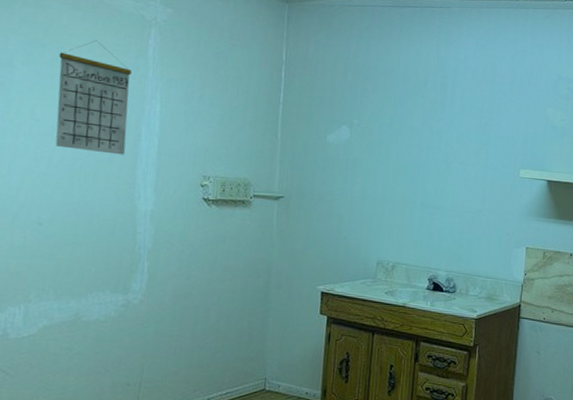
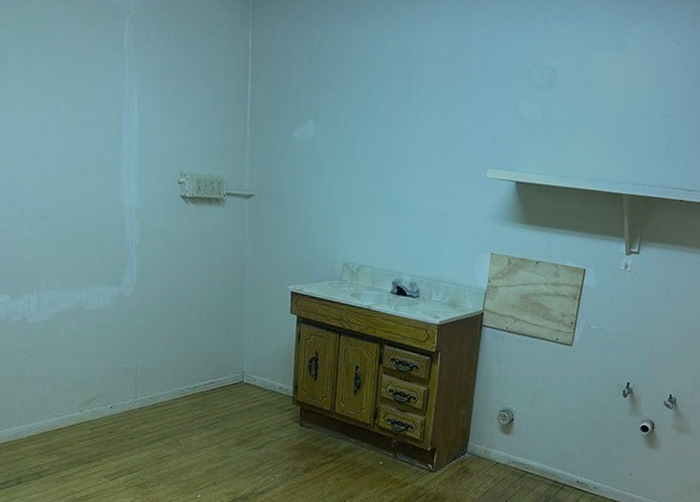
calendar: present [55,40,132,155] -> none [45,32,110,151]

